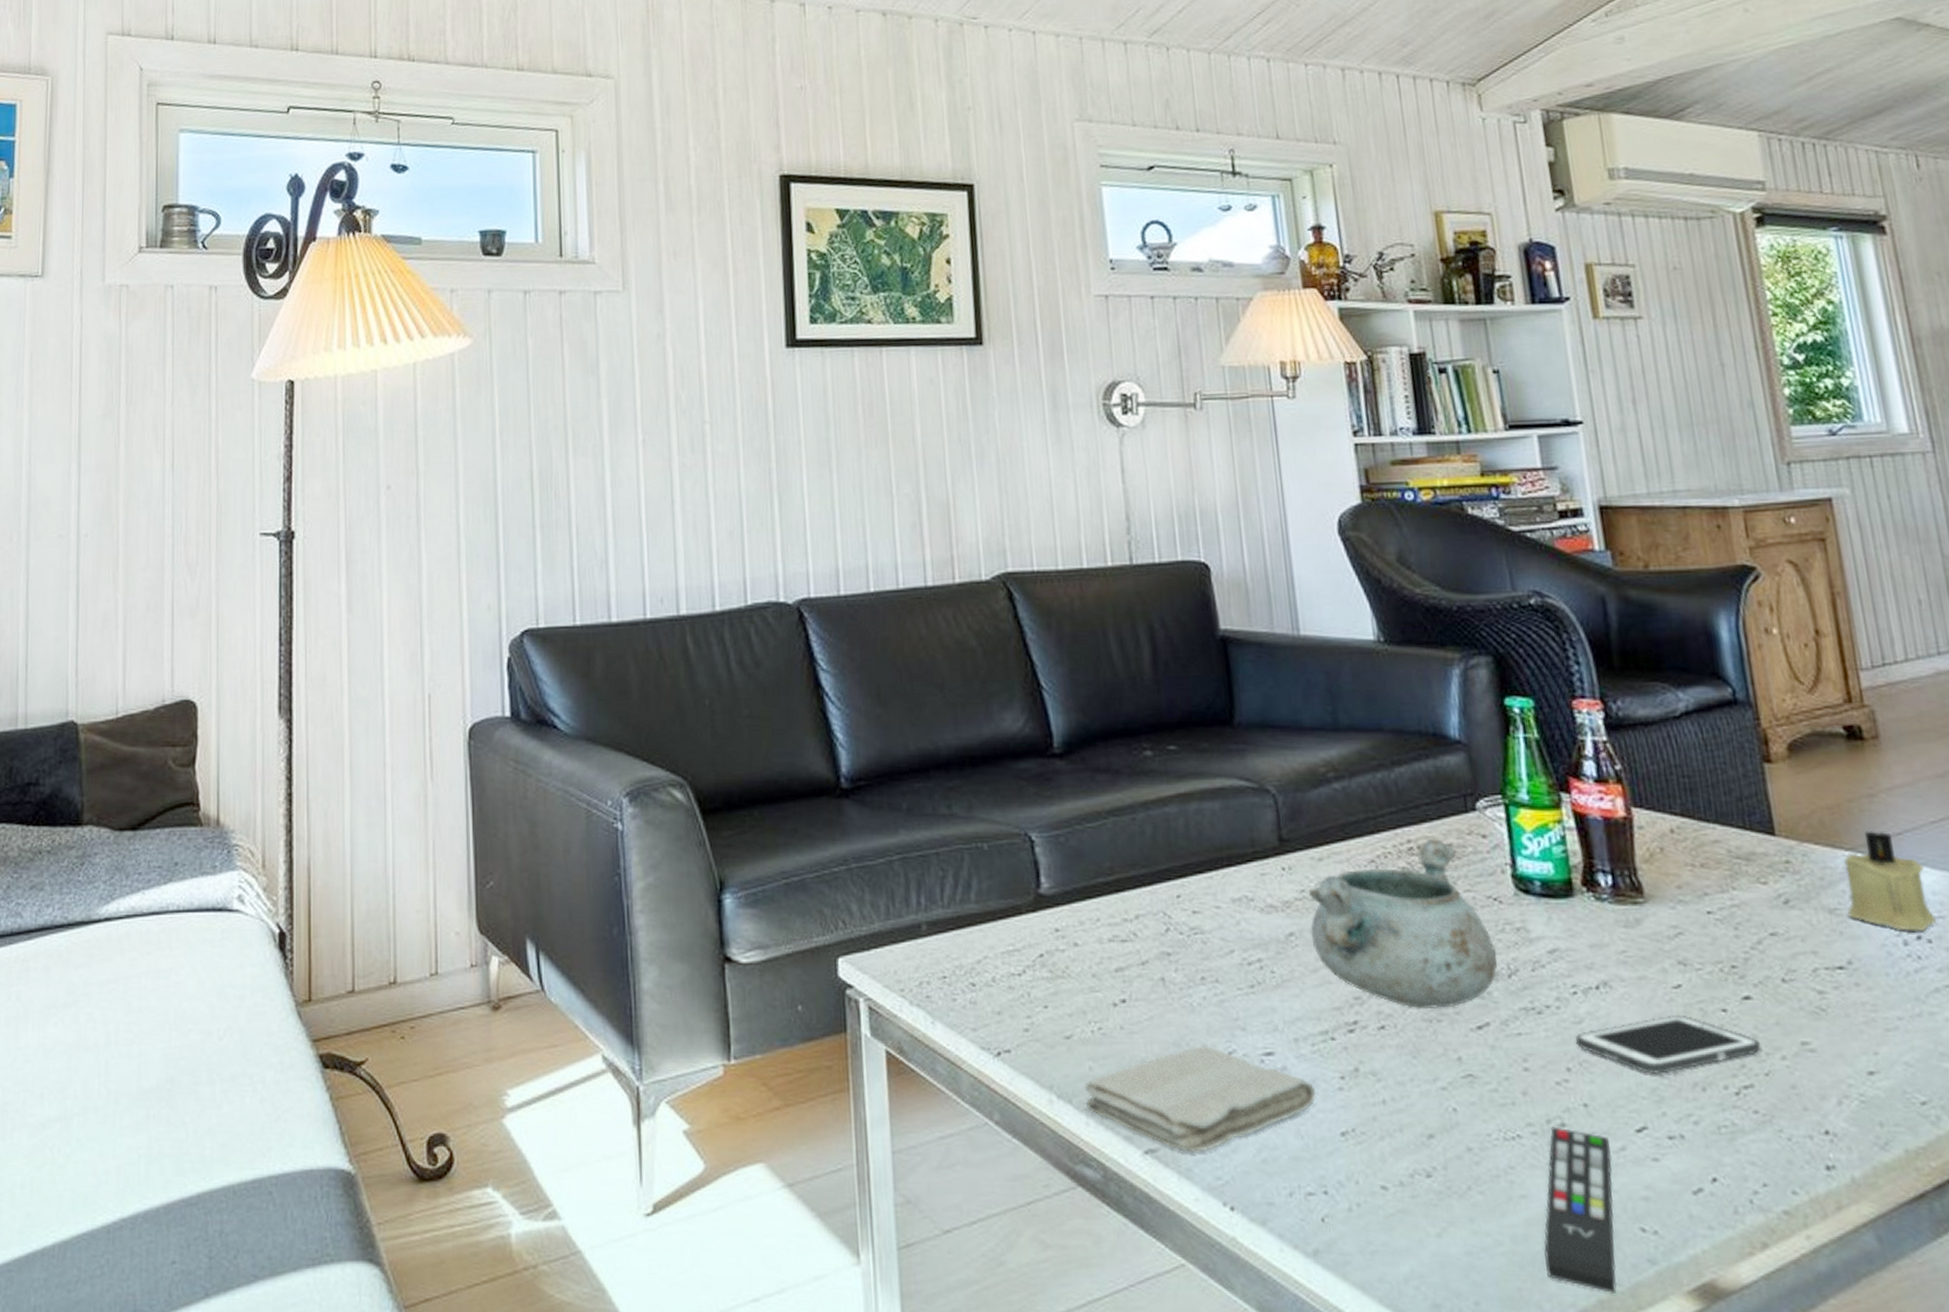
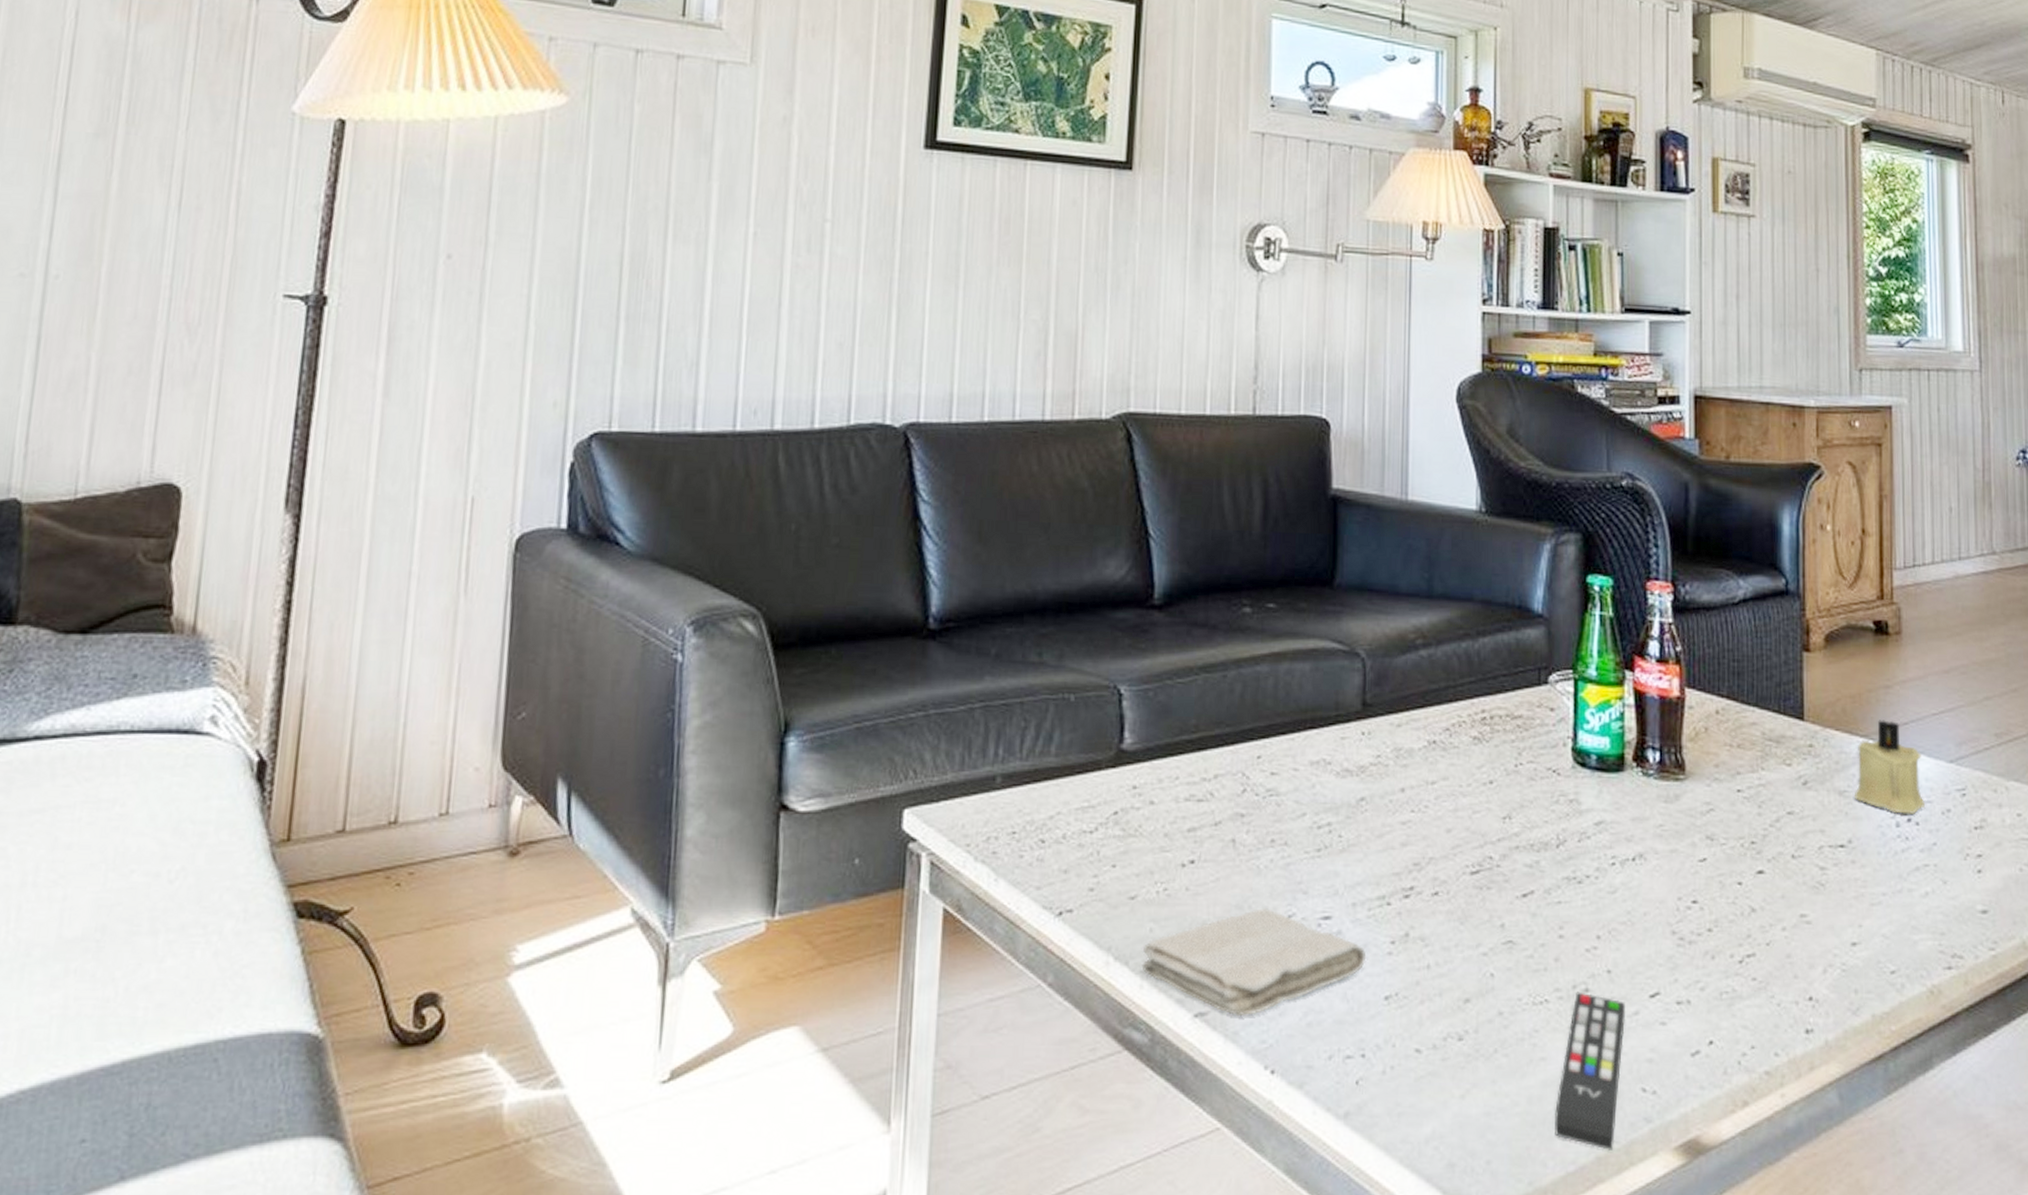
decorative bowl: present [1308,839,1497,1008] -> none [1381,710,1549,876]
cell phone: present [1575,1014,1762,1074] -> none [1607,886,1766,943]

